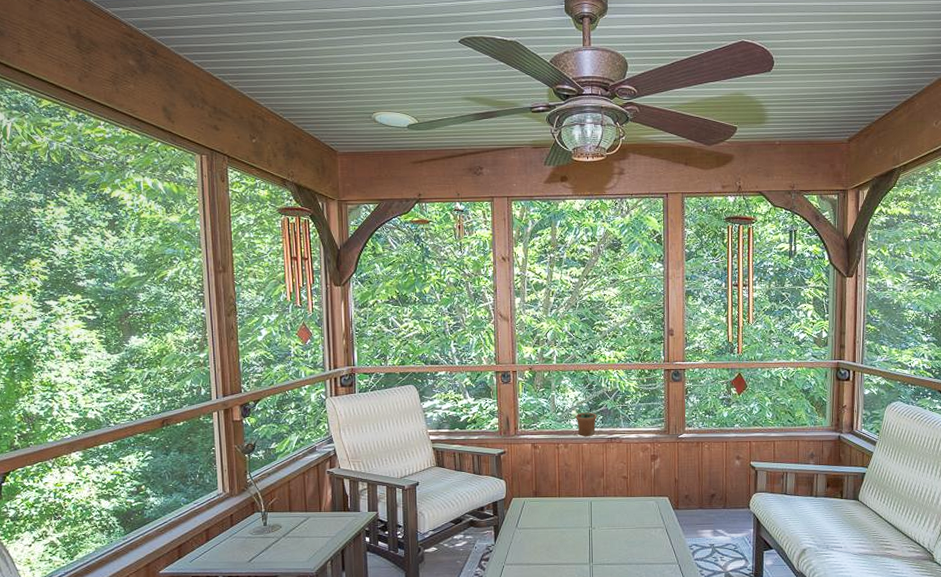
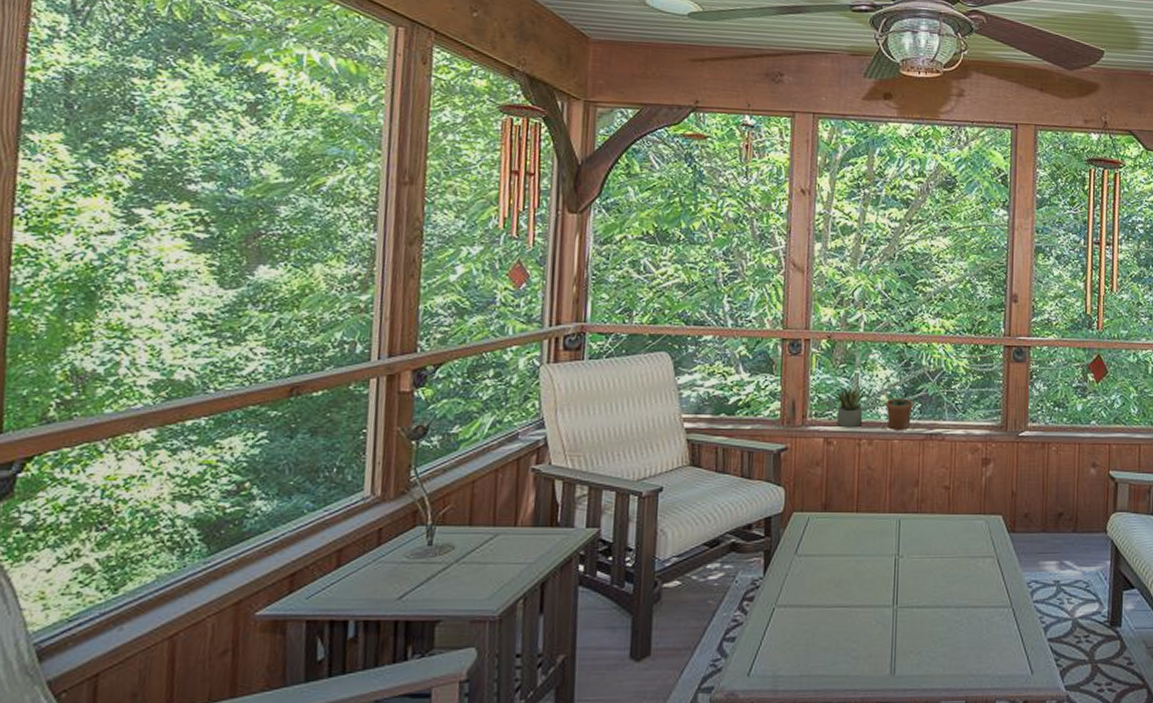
succulent plant: none [538,404,560,436] -> present [836,385,864,428]

